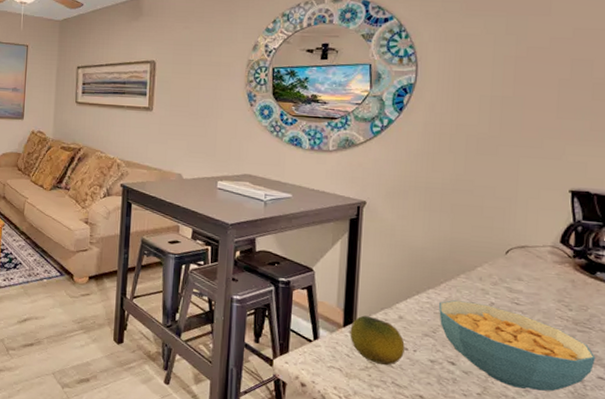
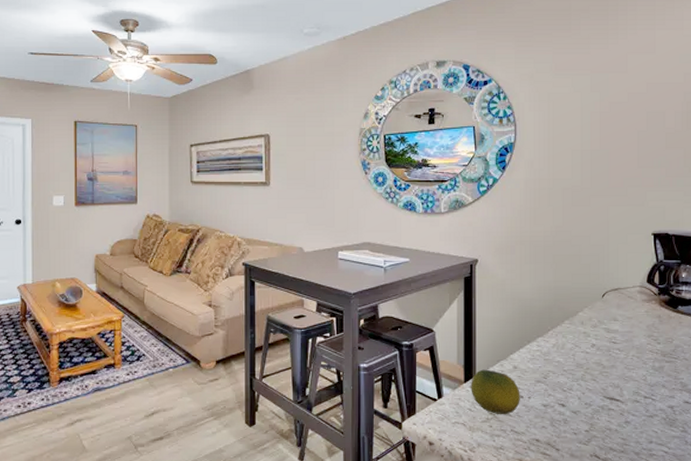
cereal bowl: present [439,300,596,392] -> none [548,345,682,421]

